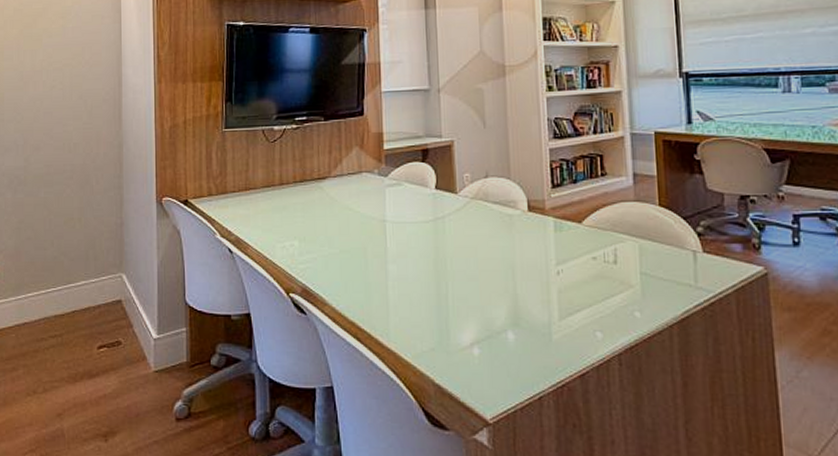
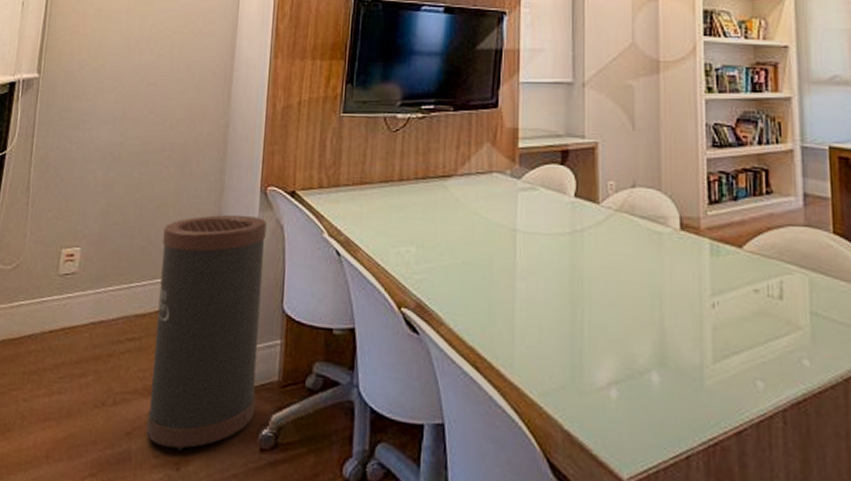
trash can: none [73,223,169,426] -> present [146,214,267,452]

